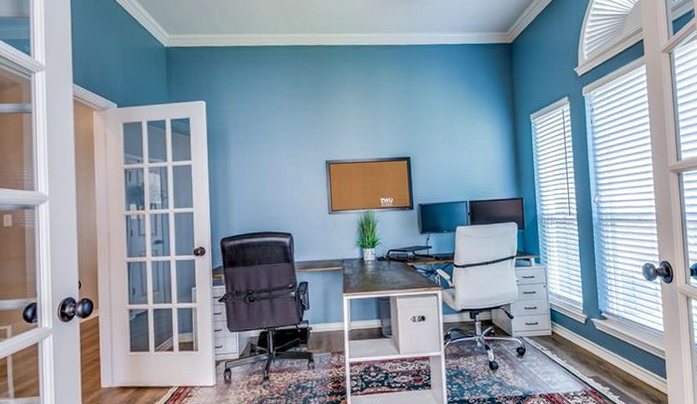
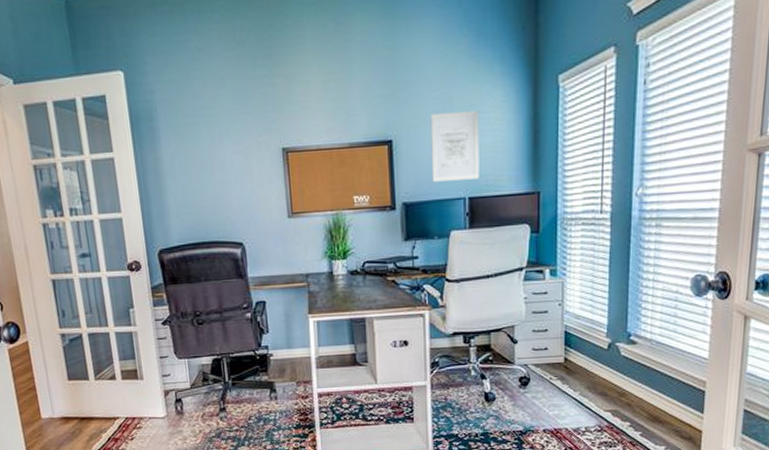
wall art: none [438,138,477,189] -> present [430,111,479,182]

